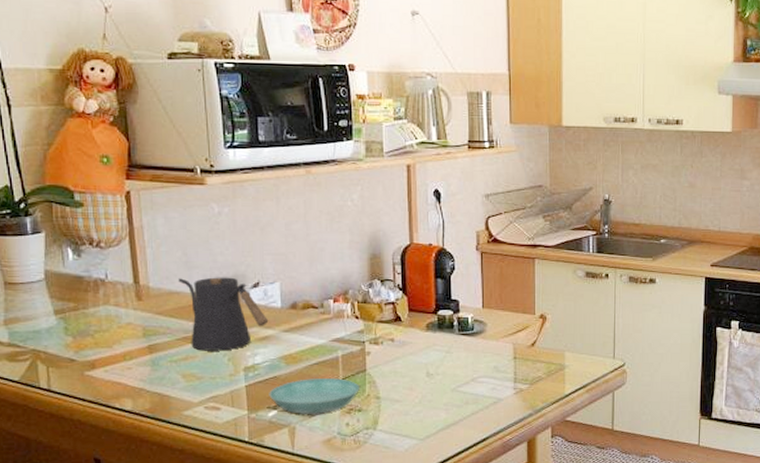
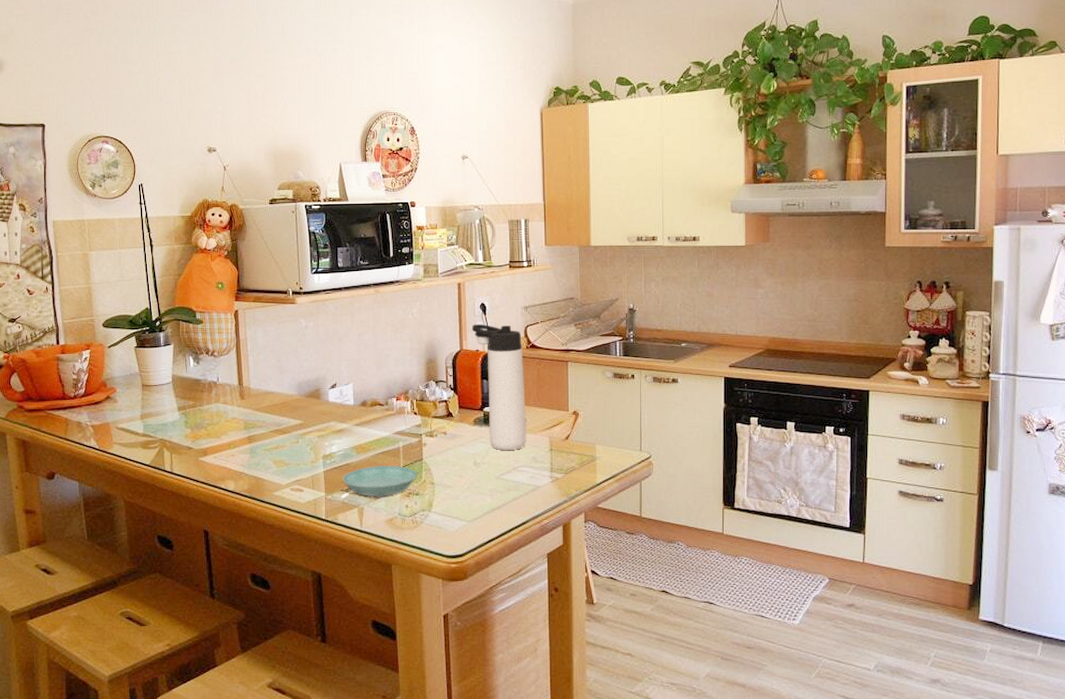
kettle: present [178,277,269,351] -> none [273,380,343,441]
thermos bottle: none [423,213,487,359] -> present [471,324,527,450]

